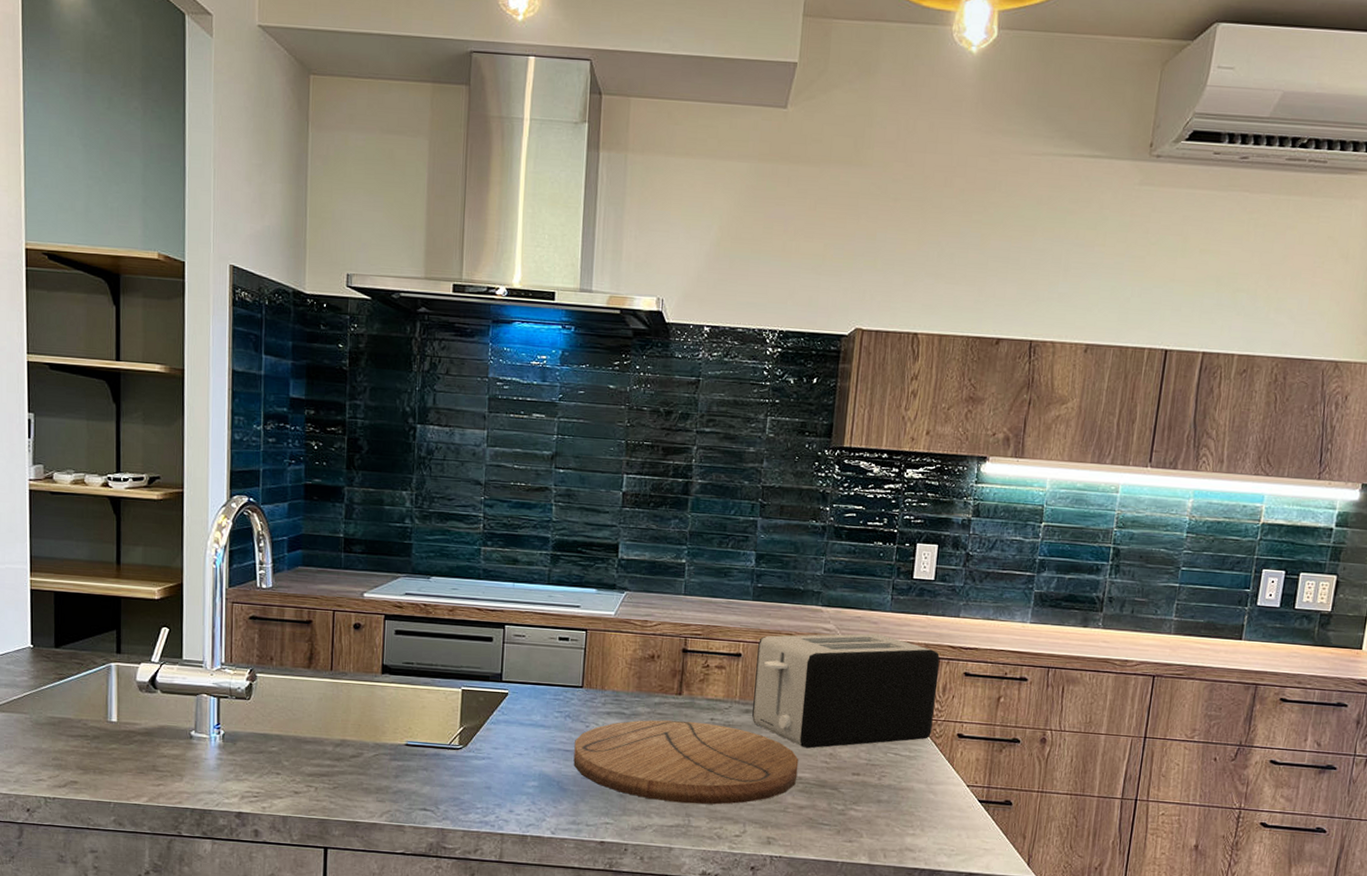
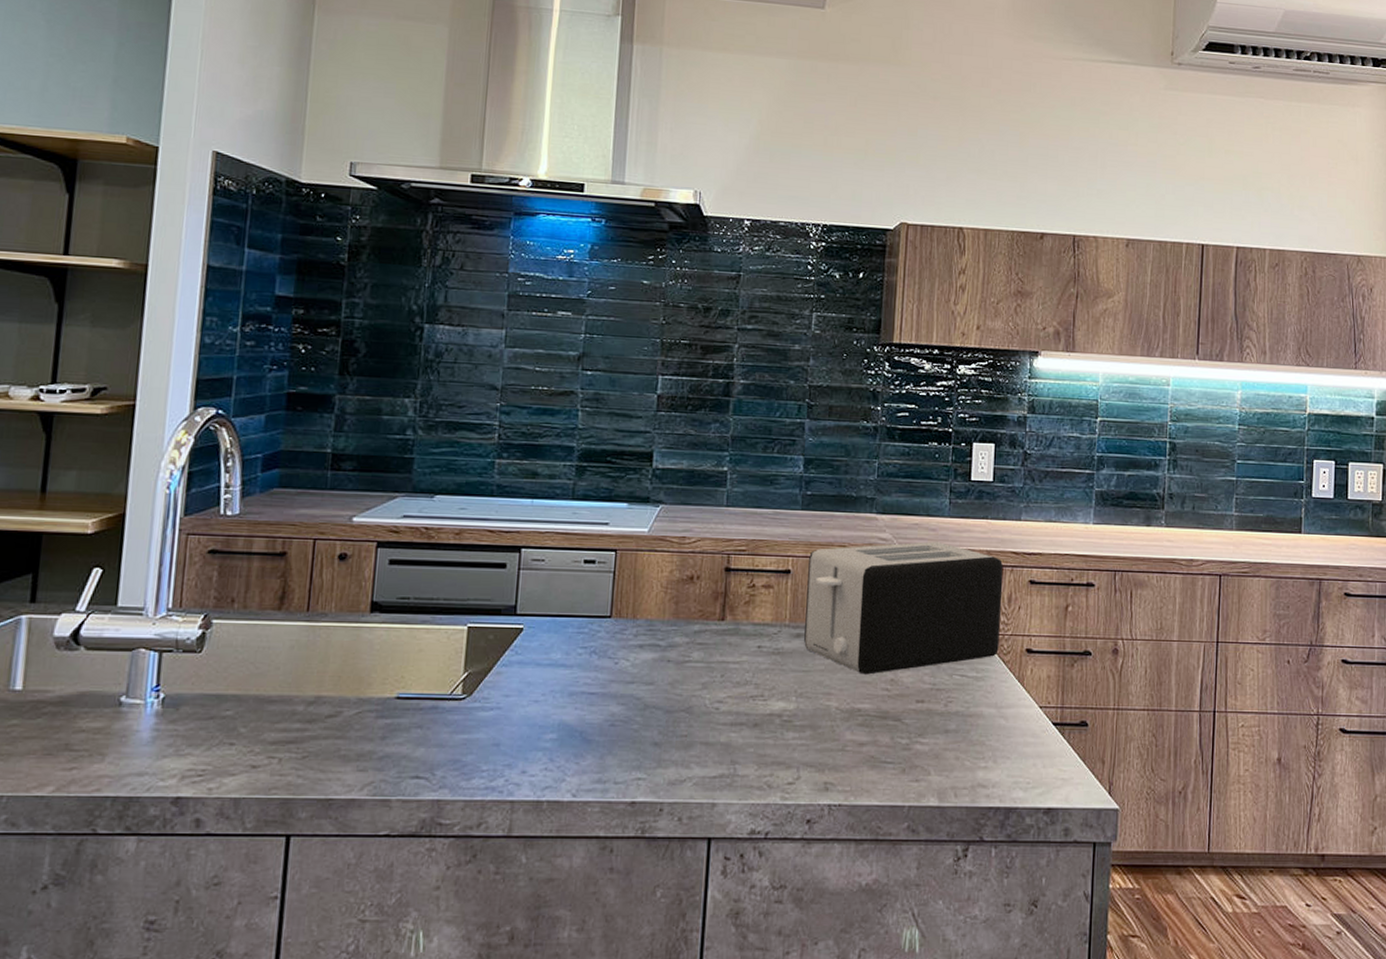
cutting board: present [573,720,799,805] -> none [599,650,857,749]

